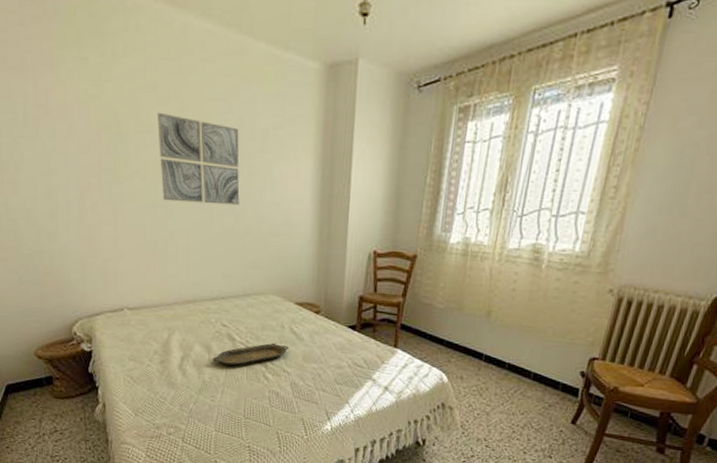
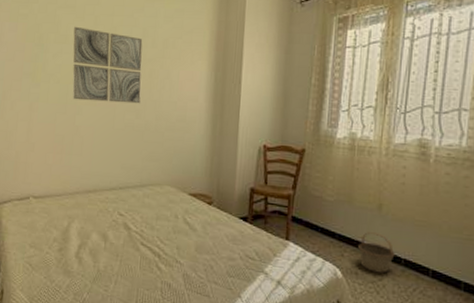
serving tray: present [212,342,289,366] -> none [108,232,182,255]
basket: none [465,338,500,377] -> present [358,232,395,274]

